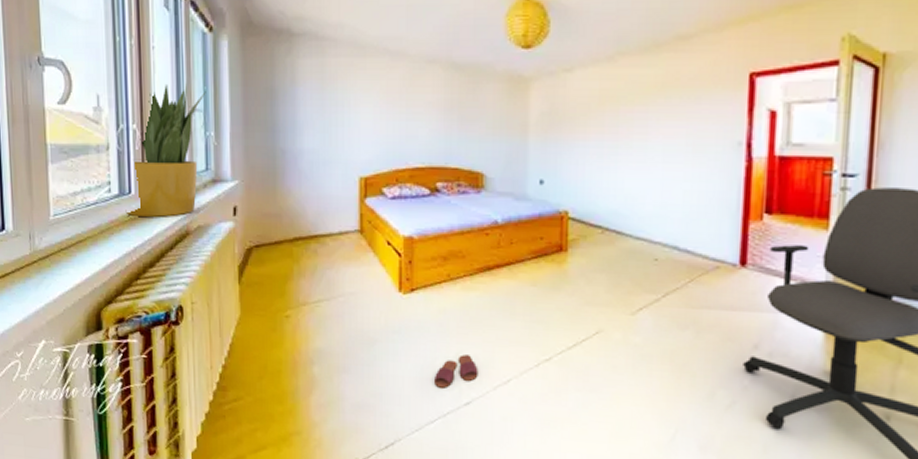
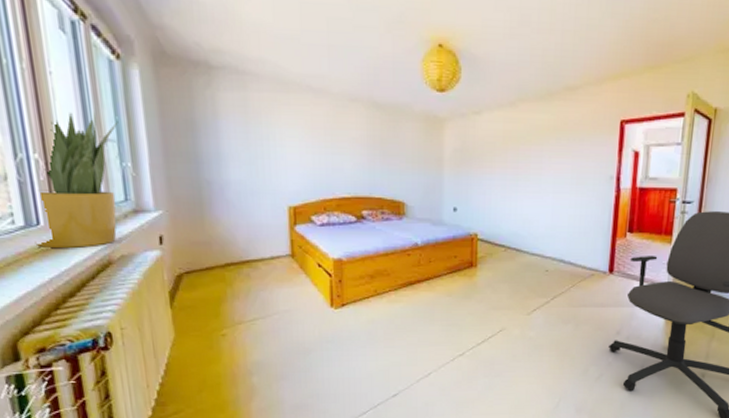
slippers: present [435,354,478,388] -> none [366,356,404,385]

